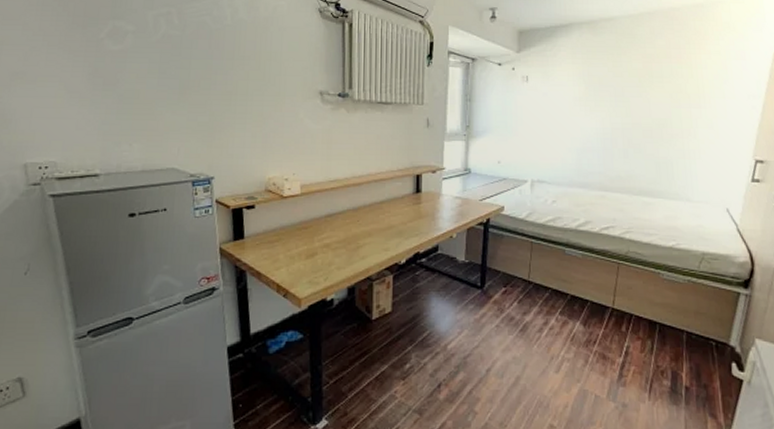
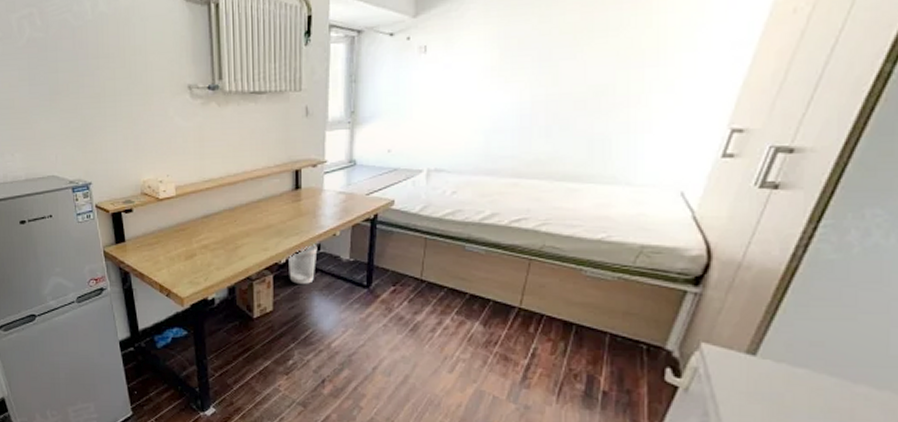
wastebasket: none [408,243,436,284] -> present [288,242,318,284]

